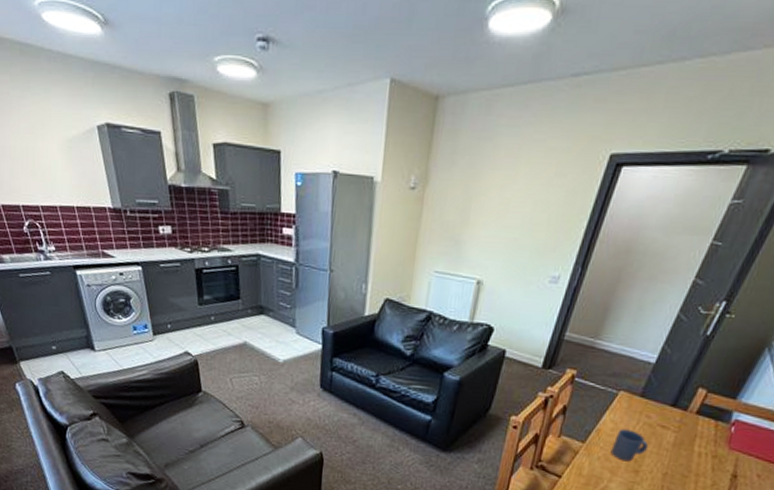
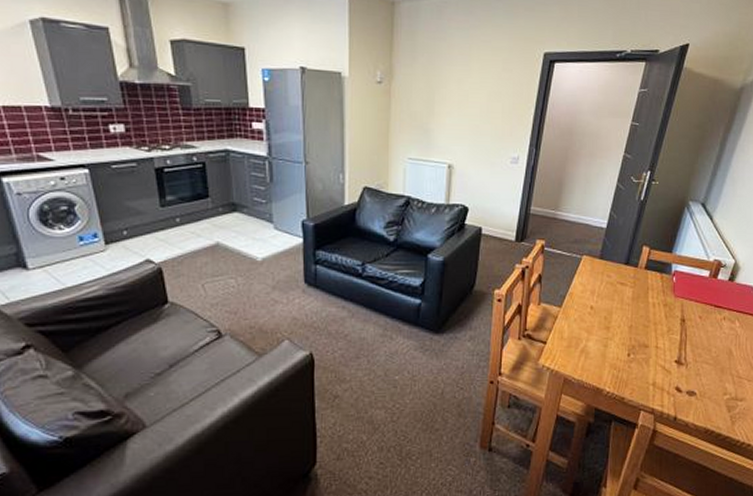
mug: present [610,428,649,462] -> none [584,290,614,320]

